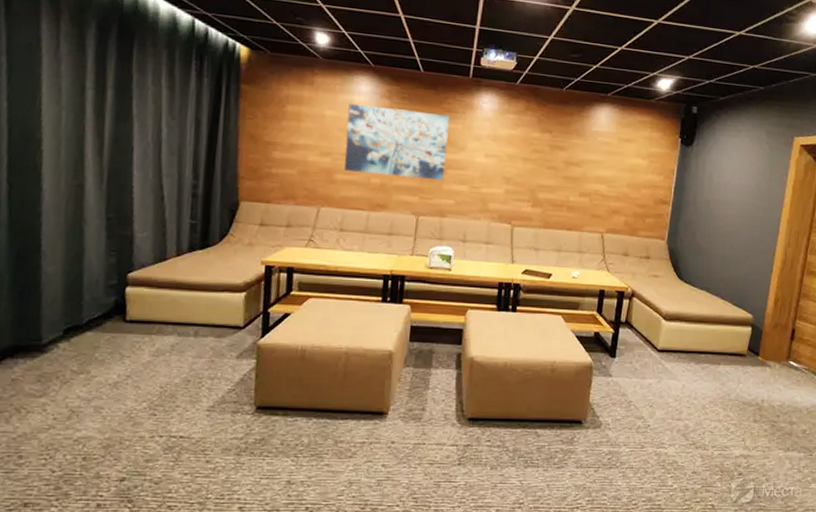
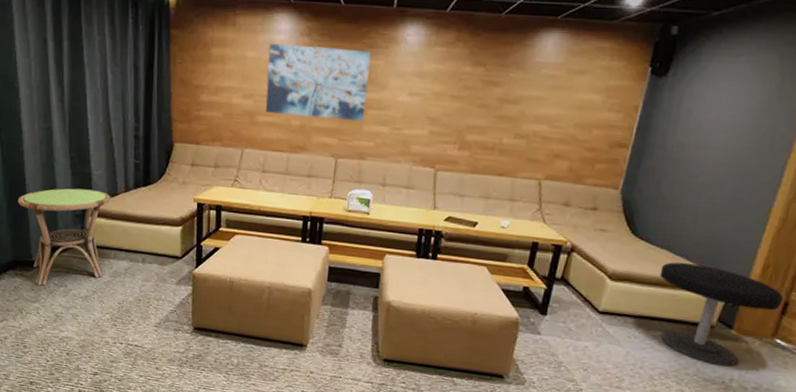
side table: none [27,254,158,375] -> present [17,188,111,286]
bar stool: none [702,300,792,389] -> present [659,262,784,367]

